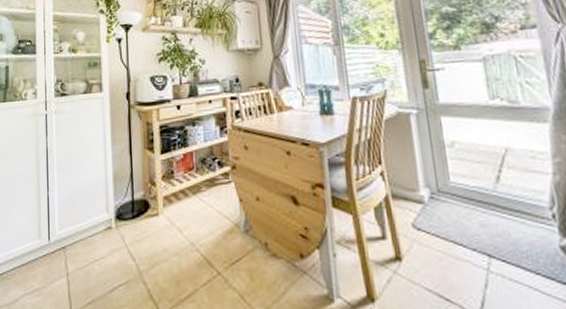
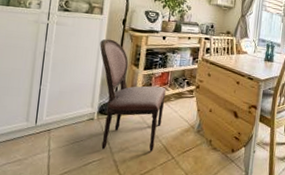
dining chair: none [105,120,195,268] -> present [99,38,167,151]

